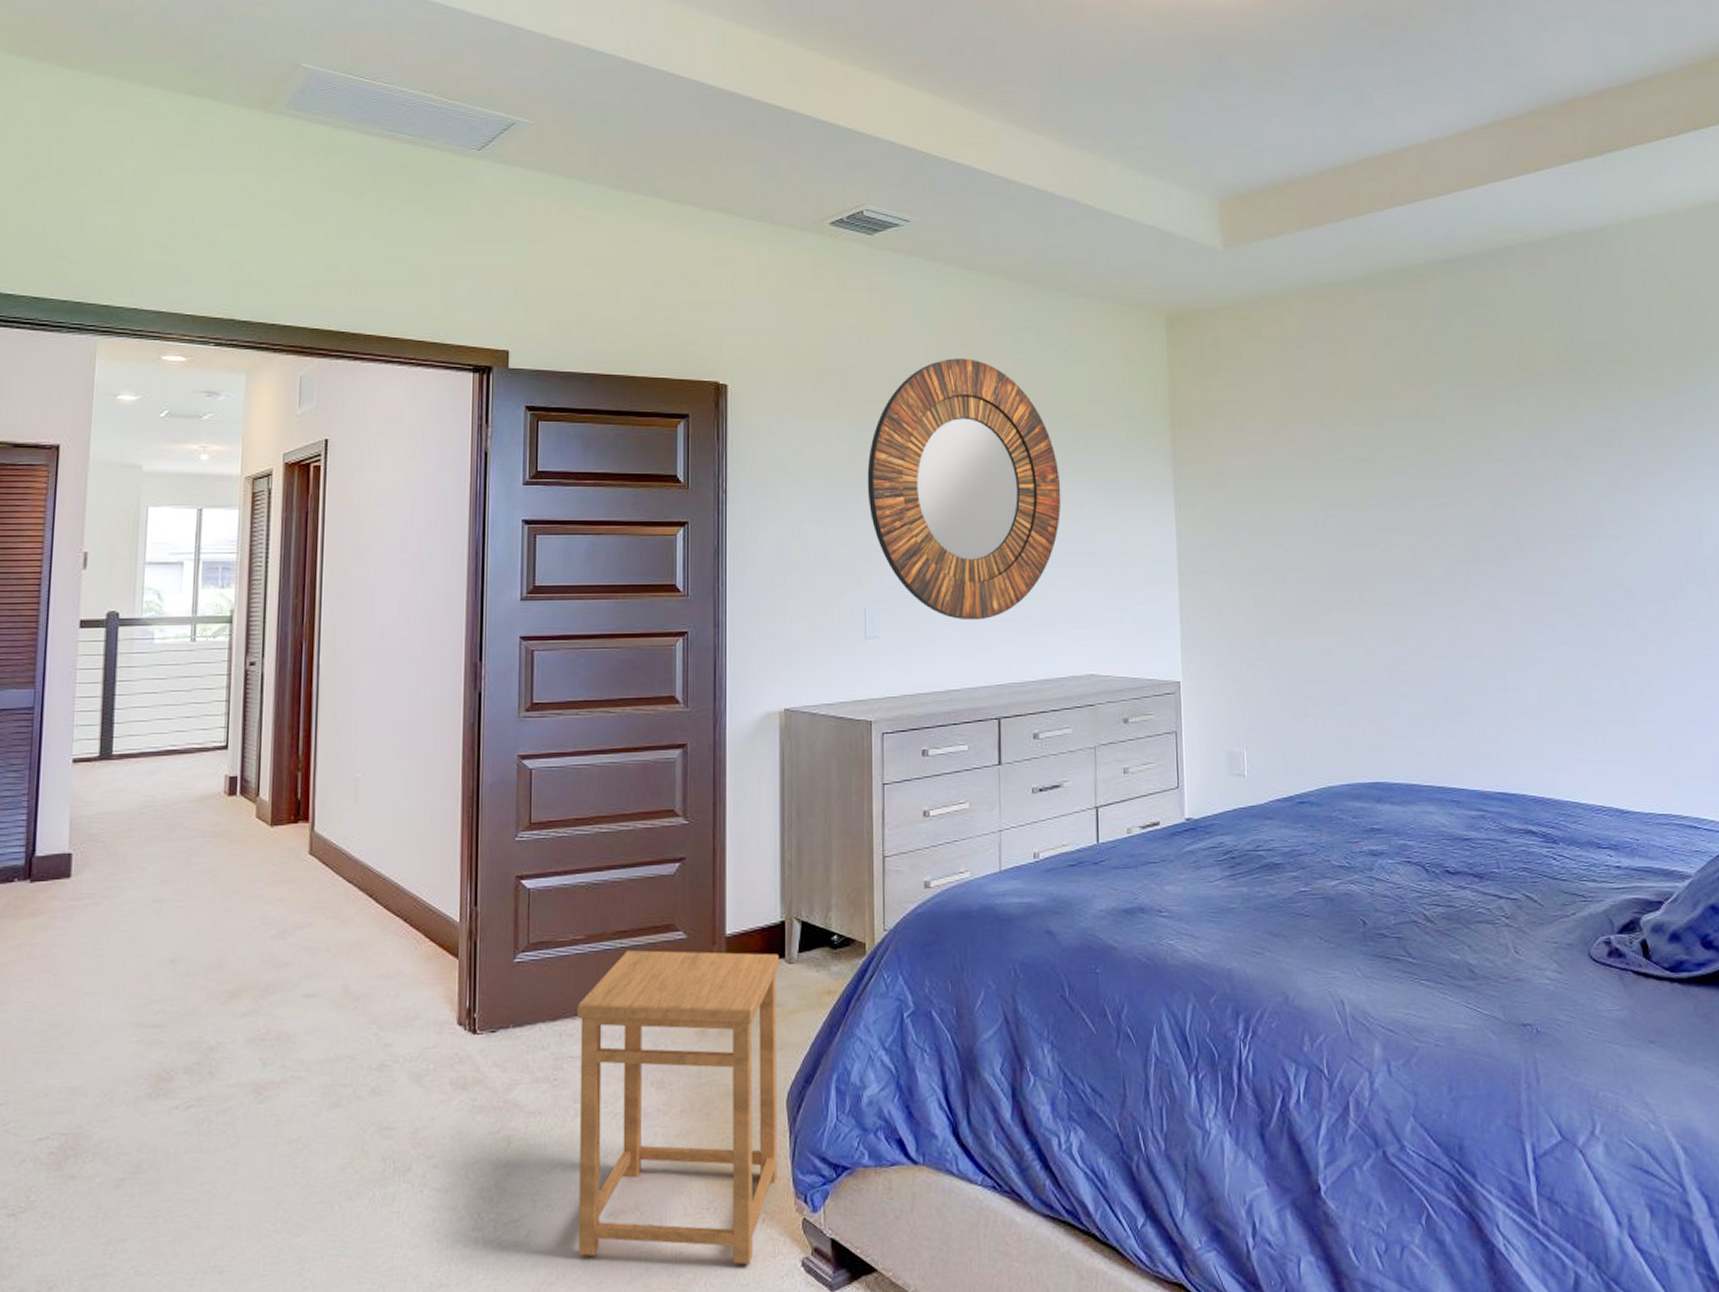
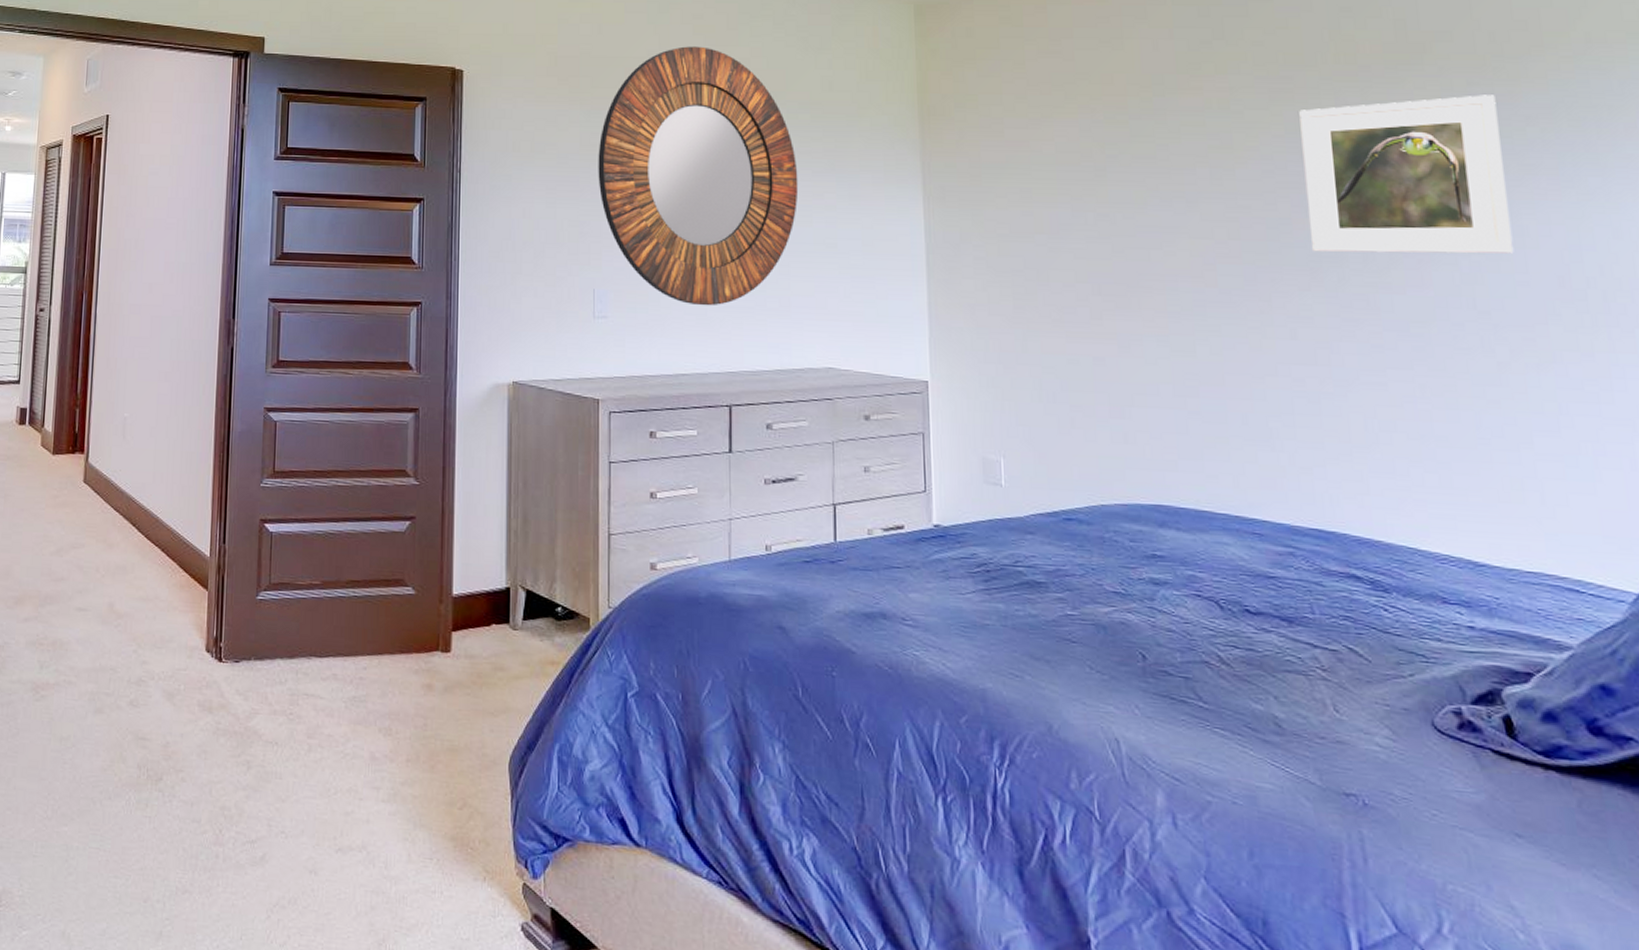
side table: present [577,950,779,1265] -> none [309,600,504,920]
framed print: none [1490,398,1652,543] -> present [1299,95,1514,254]

